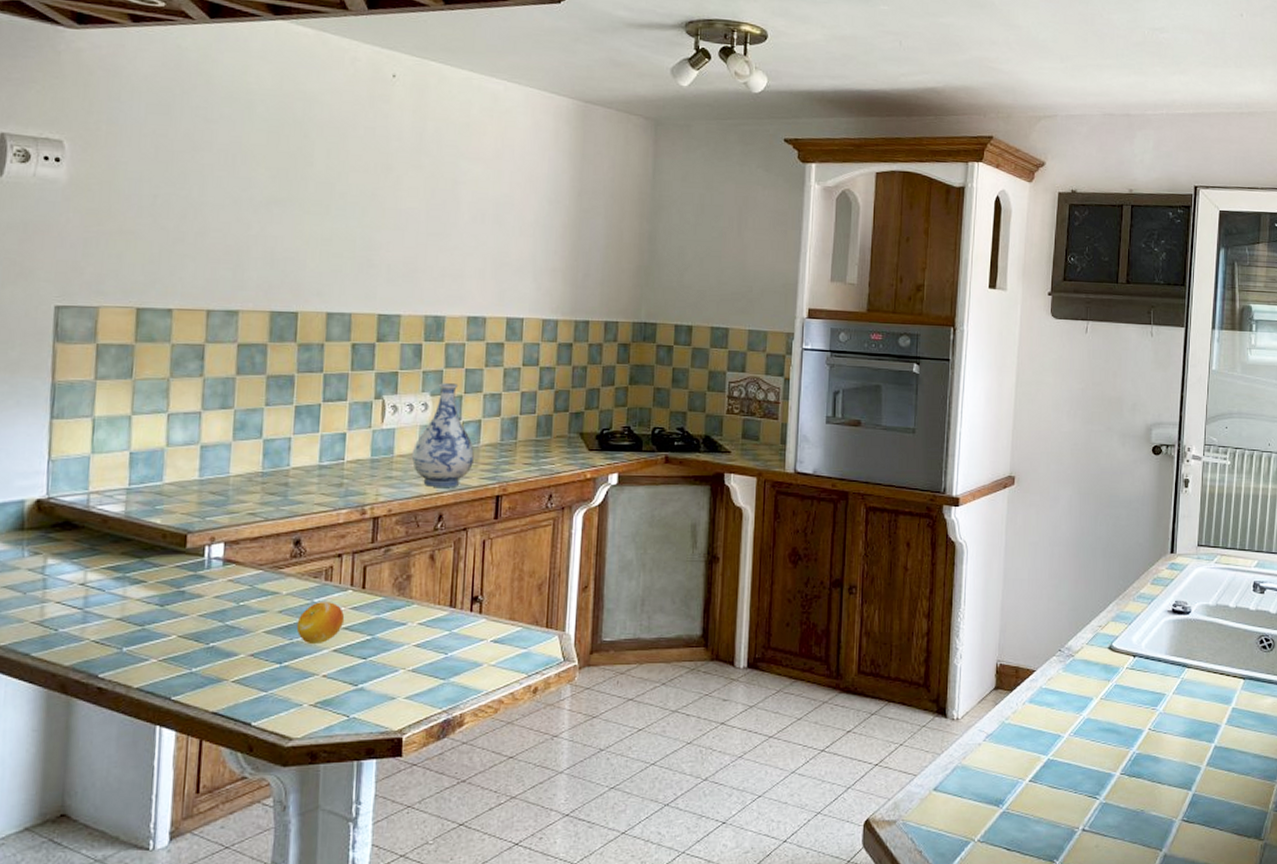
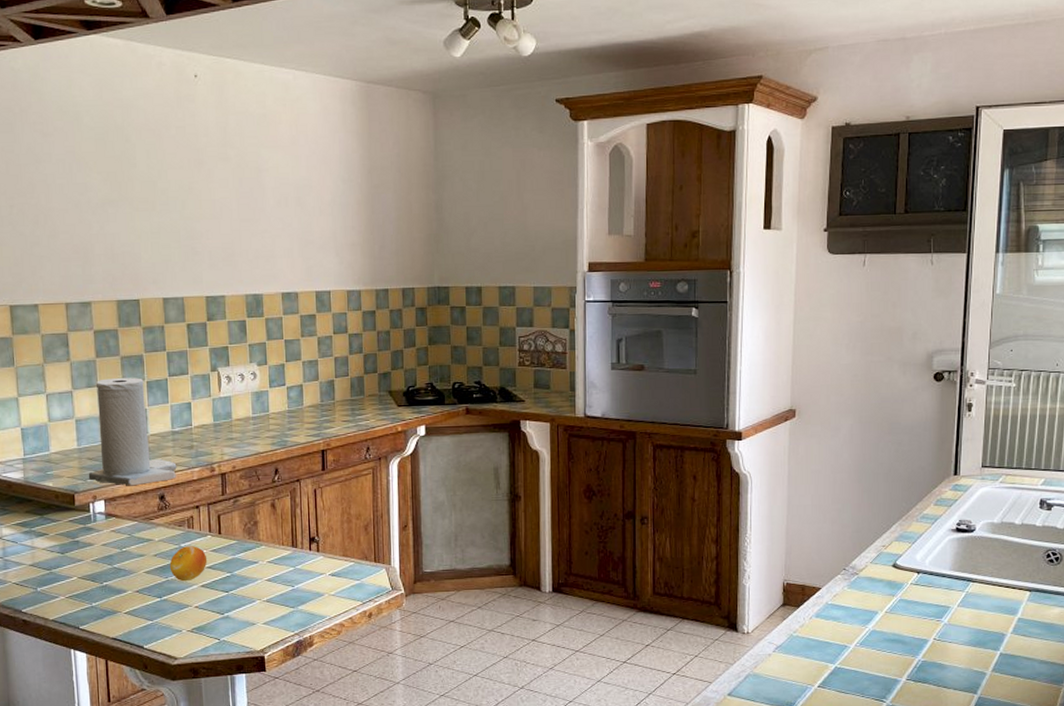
paper towel: none [207,400,320,528] -> present [88,378,177,486]
vase: present [411,383,475,487] -> none [247,353,301,445]

